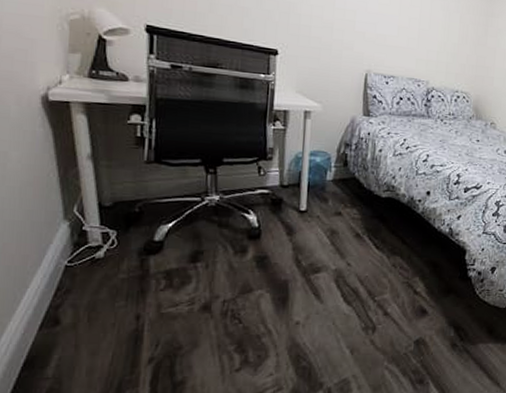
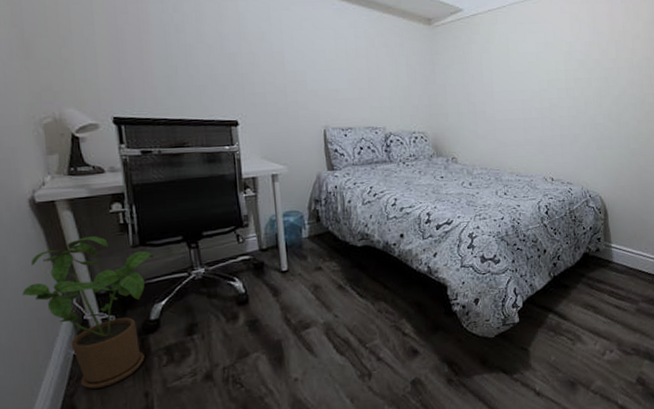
house plant: none [19,144,167,304] -> present [22,236,154,389]

